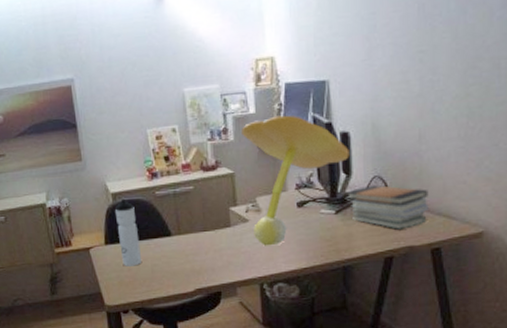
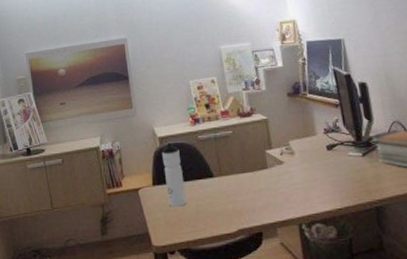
desk lamp: present [241,115,350,246] -> none [272,68,369,187]

